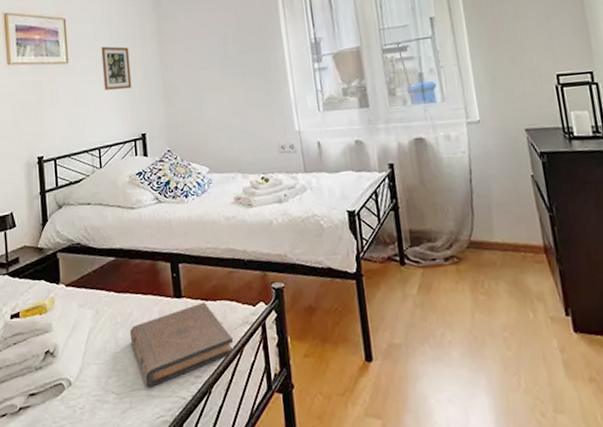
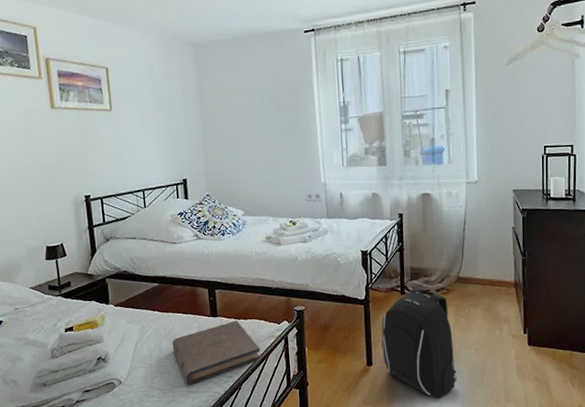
picture frame: present [101,46,132,91] -> none [144,97,174,139]
backpack: none [379,255,485,409] -> present [381,287,457,399]

